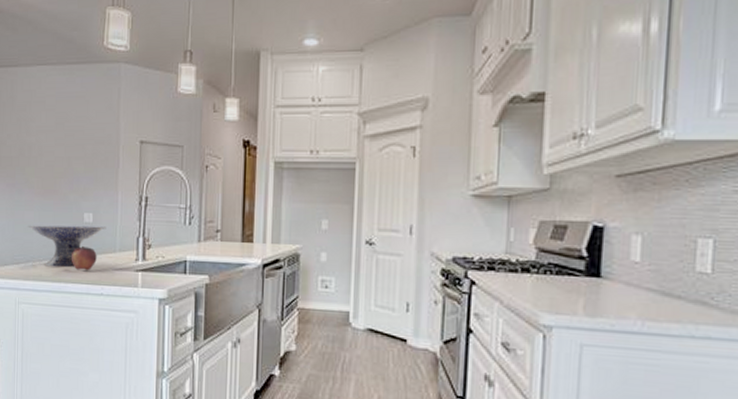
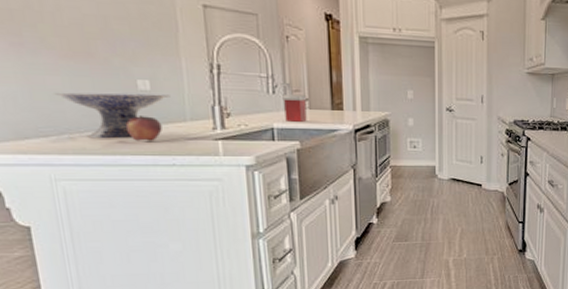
soap dispenser: none [196,213,220,255] -> present [280,82,307,122]

